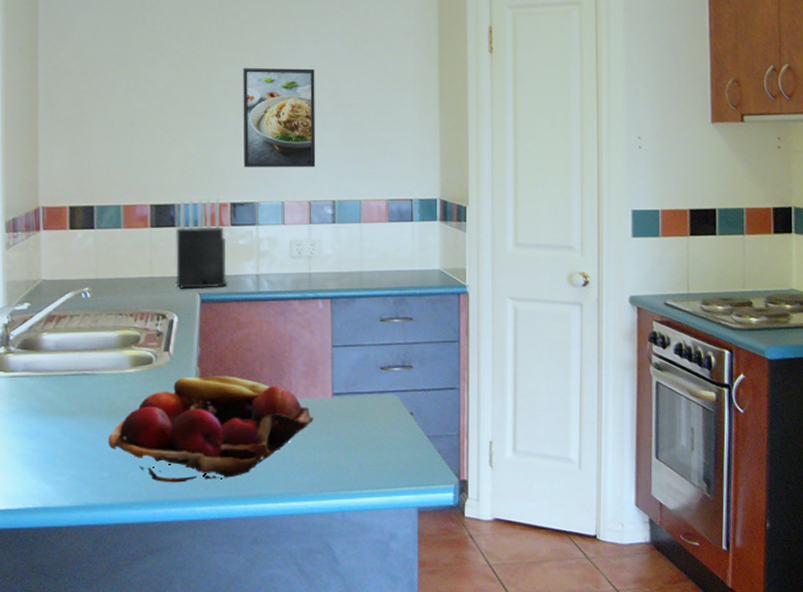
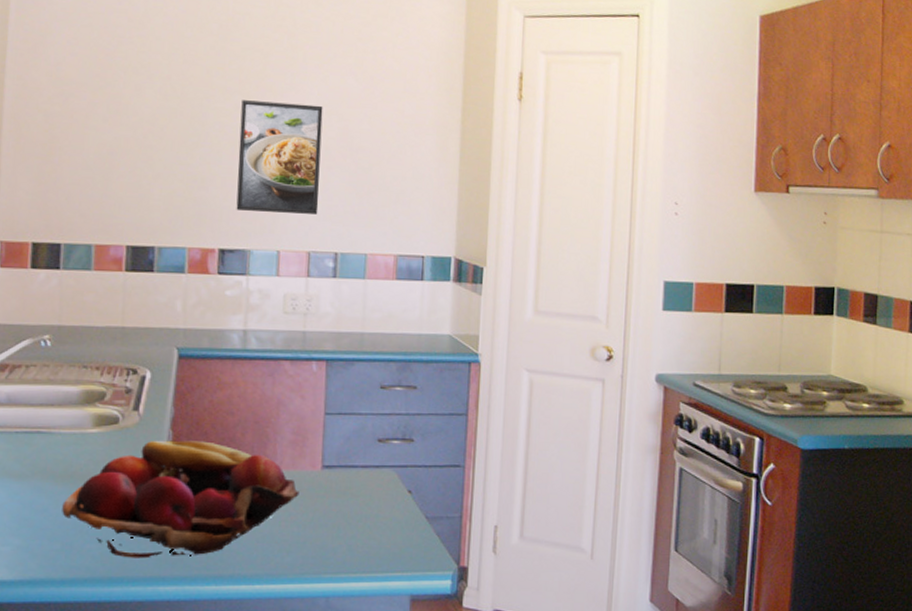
knife block: present [175,198,227,289] -> none [151,242,212,343]

